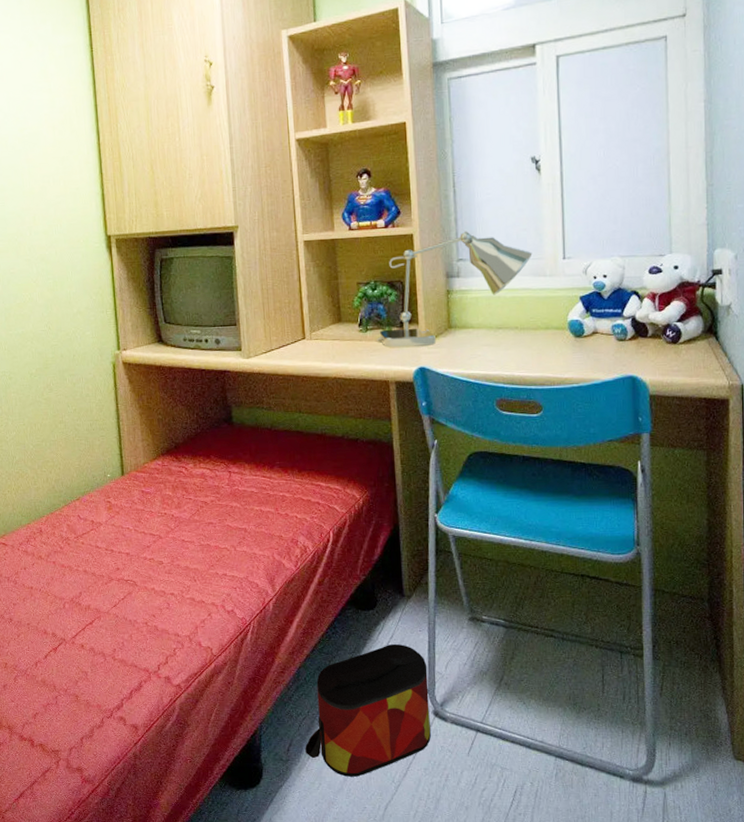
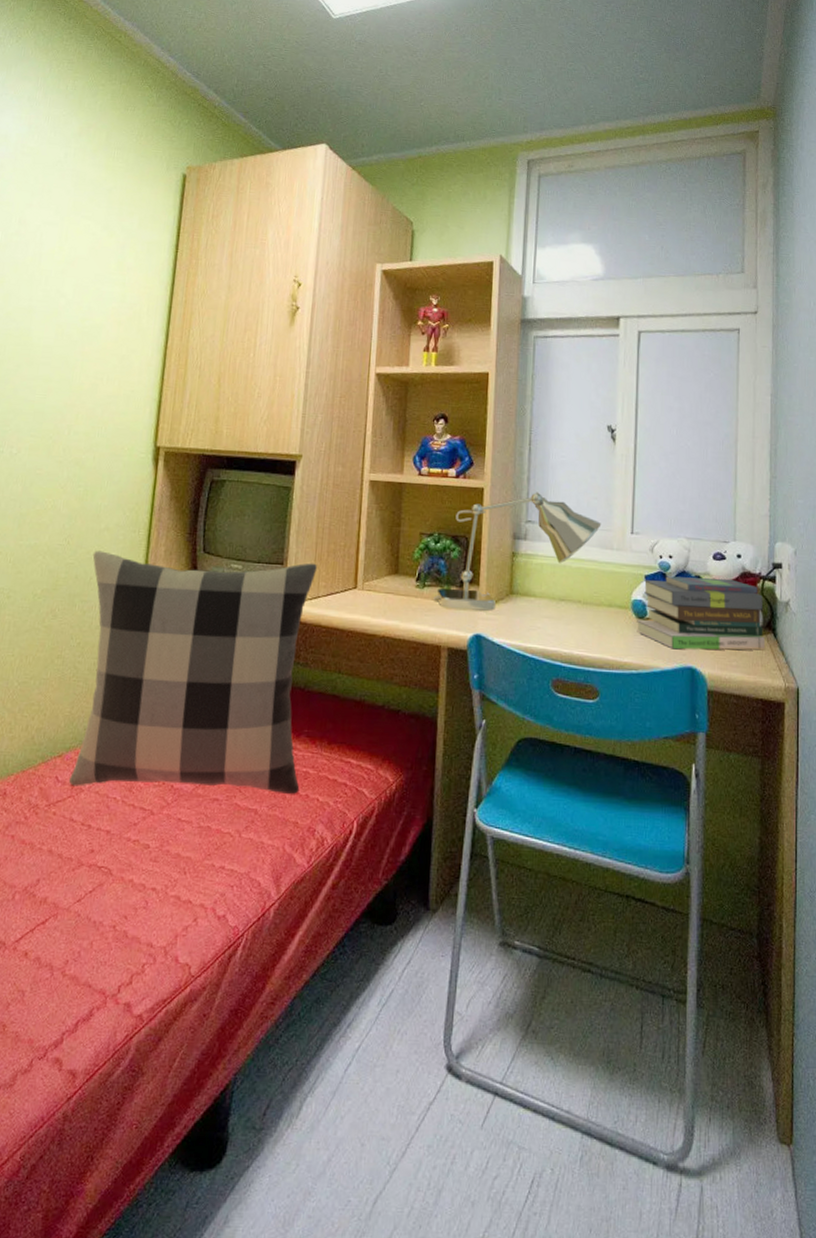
pillow: none [71,321,280,522] -> present [68,550,317,795]
bag: present [305,643,431,777] -> none [285,971,446,1155]
books: none [575,290,706,362] -> present [636,576,765,651]

